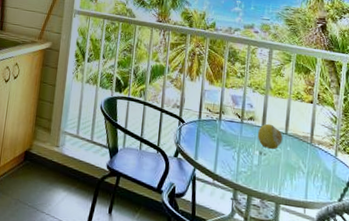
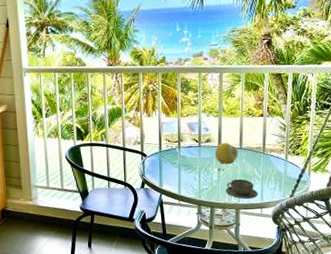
teacup: none [266,167,303,194] -> present [225,179,259,199]

